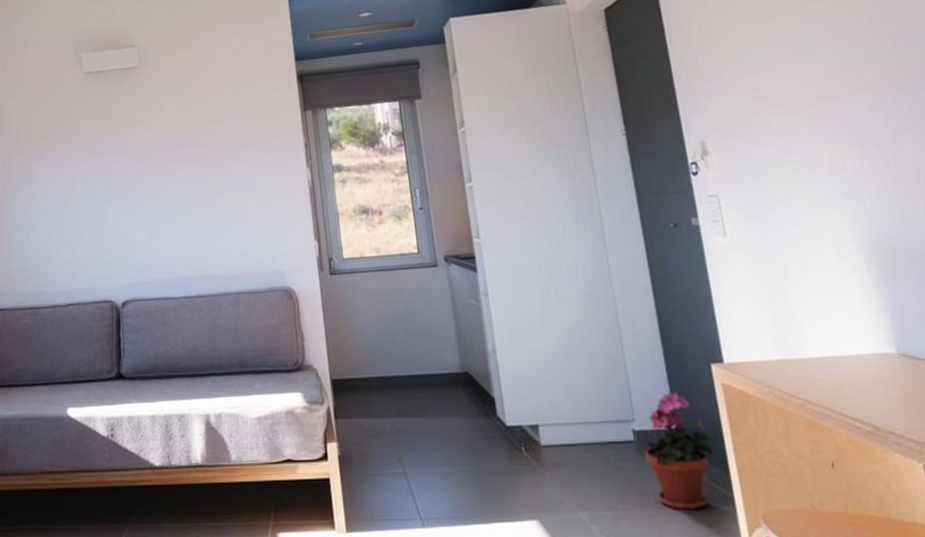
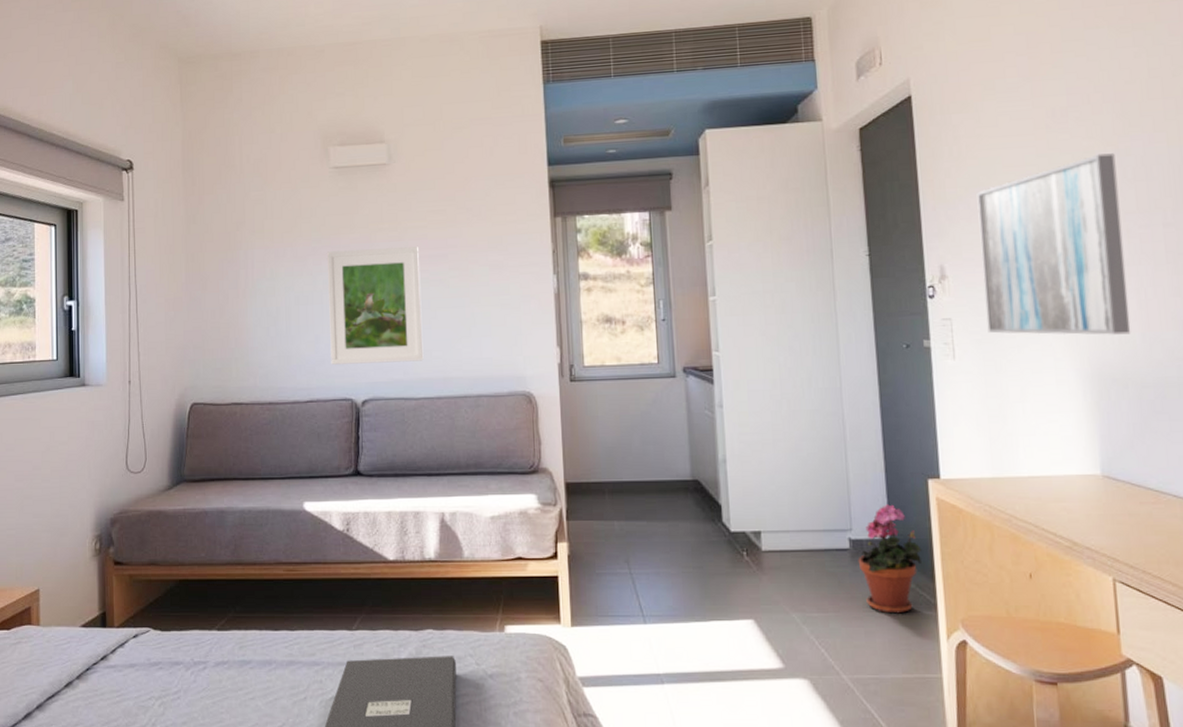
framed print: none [82,146,182,267] -> present [326,246,424,365]
wall art: none [731,20,911,209] -> present [976,153,1131,335]

